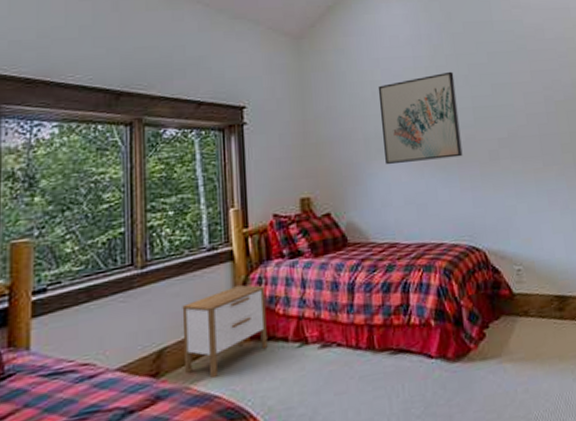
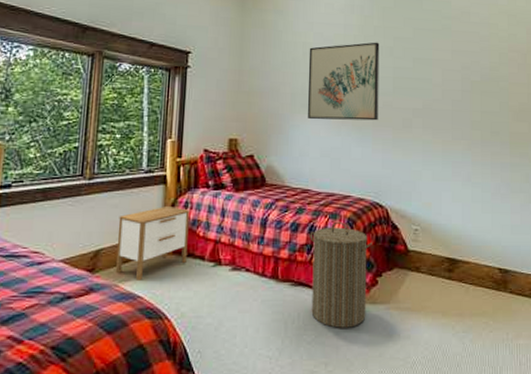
laundry hamper: none [404,273,478,395] -> present [309,221,373,328]

